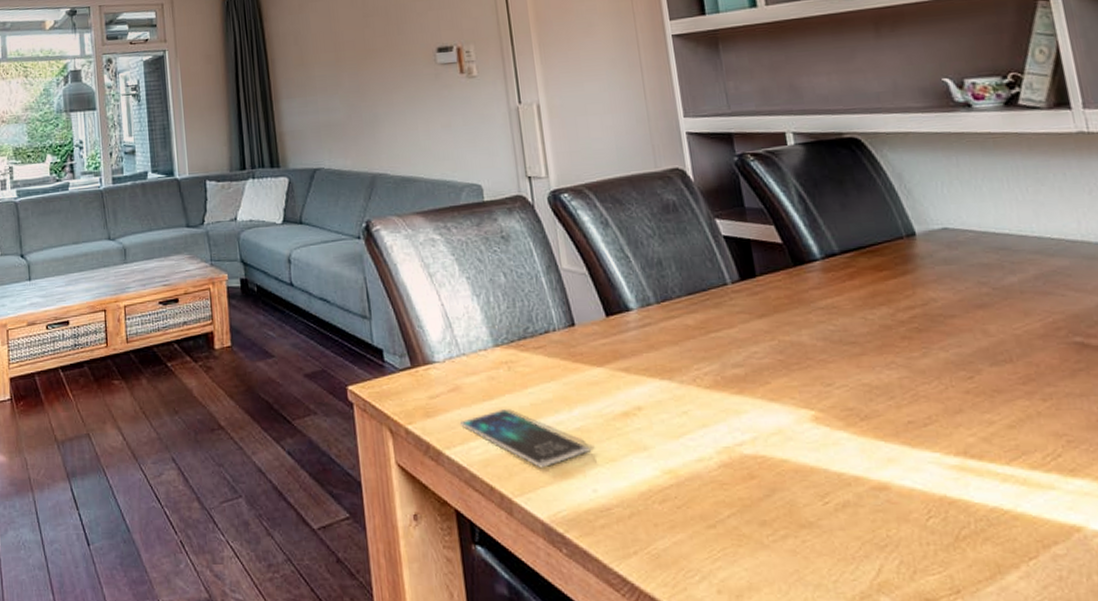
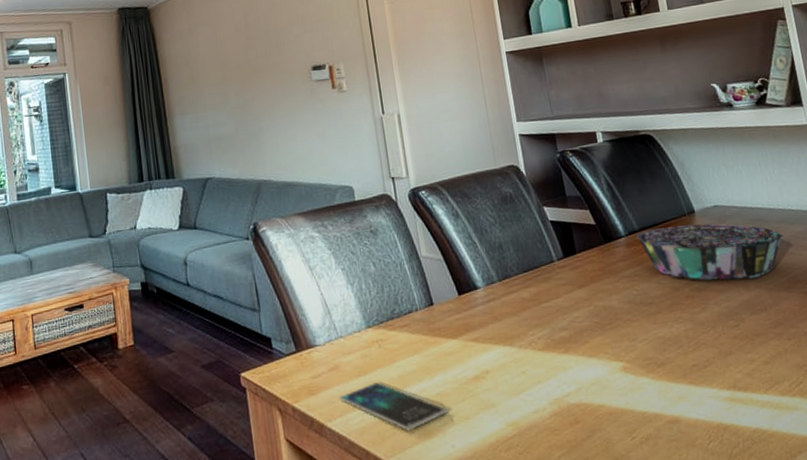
decorative bowl: none [836,250,1040,321] -> present [636,224,784,281]

